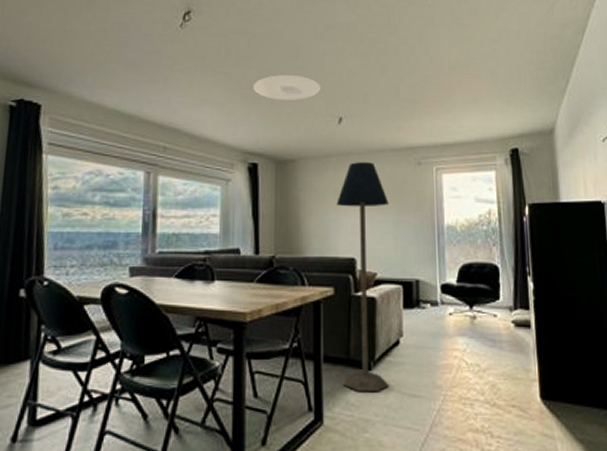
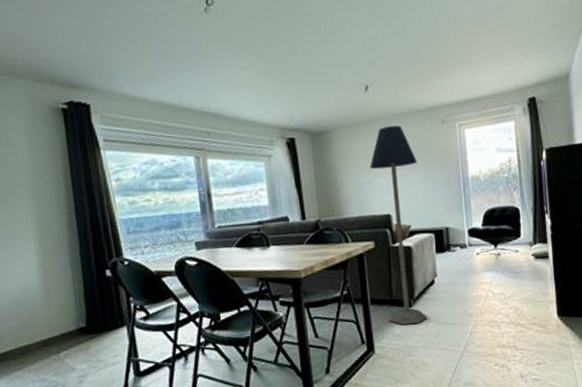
ceiling light: present [253,75,321,101] -> none [282,48,346,75]

